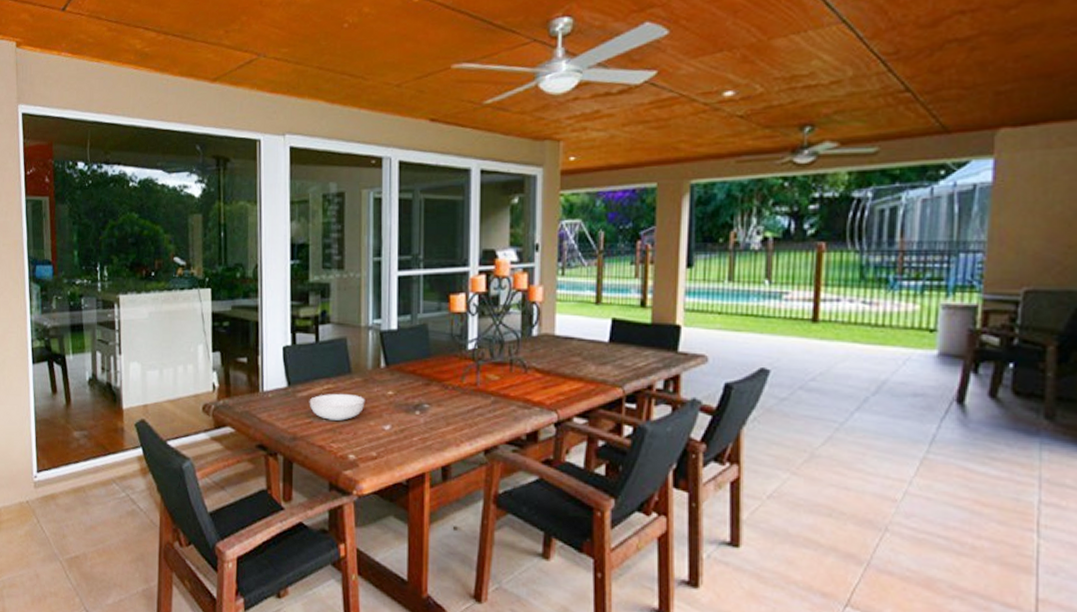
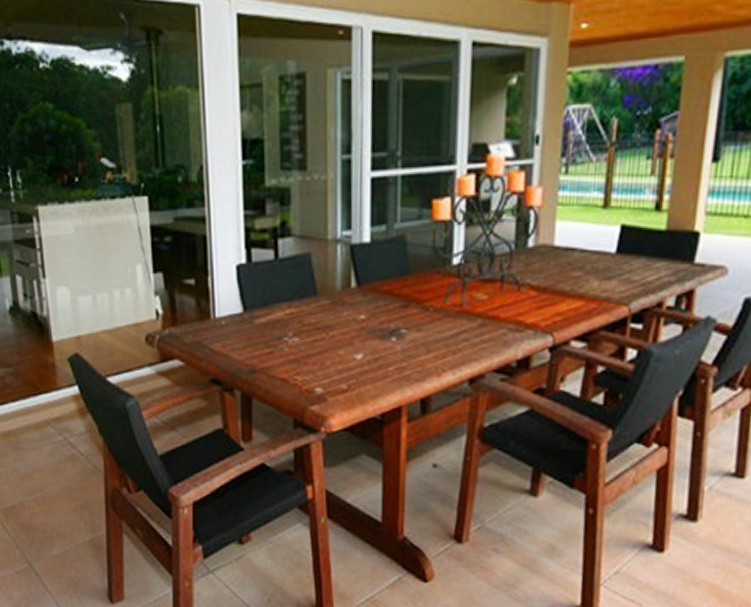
serving bowl: present [309,393,365,421] -> none [268,318,334,350]

